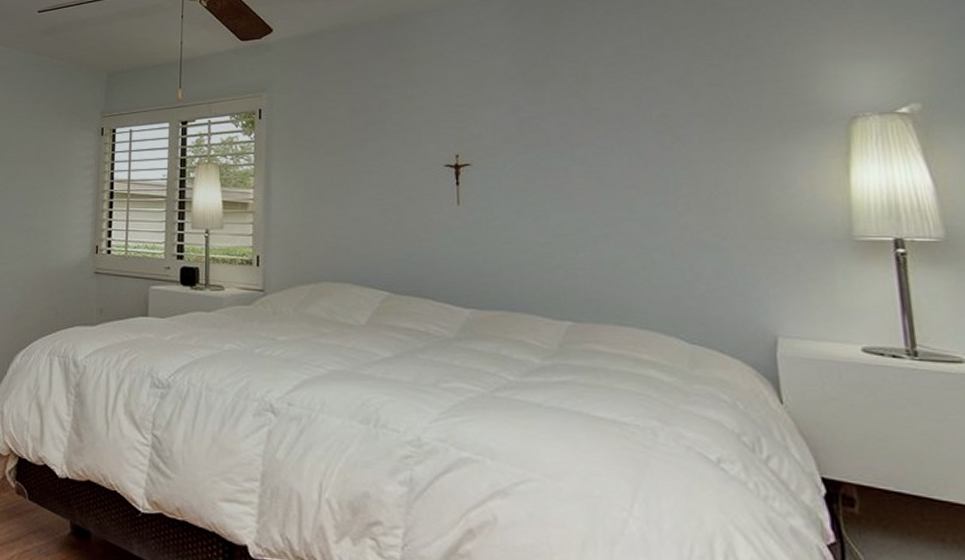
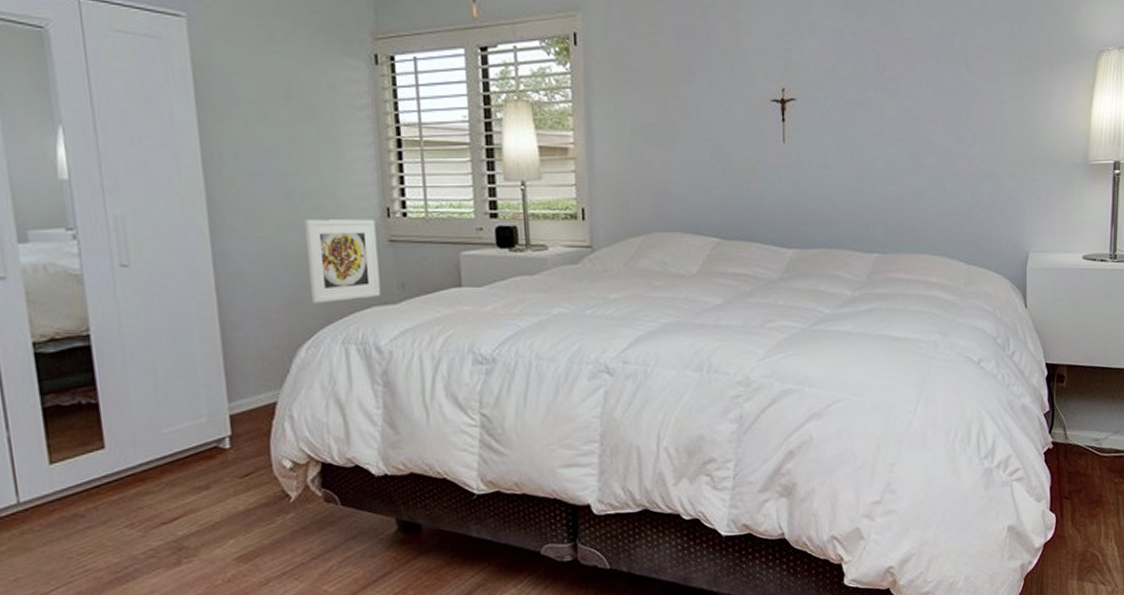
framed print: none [31,252,86,319] -> present [304,219,381,303]

